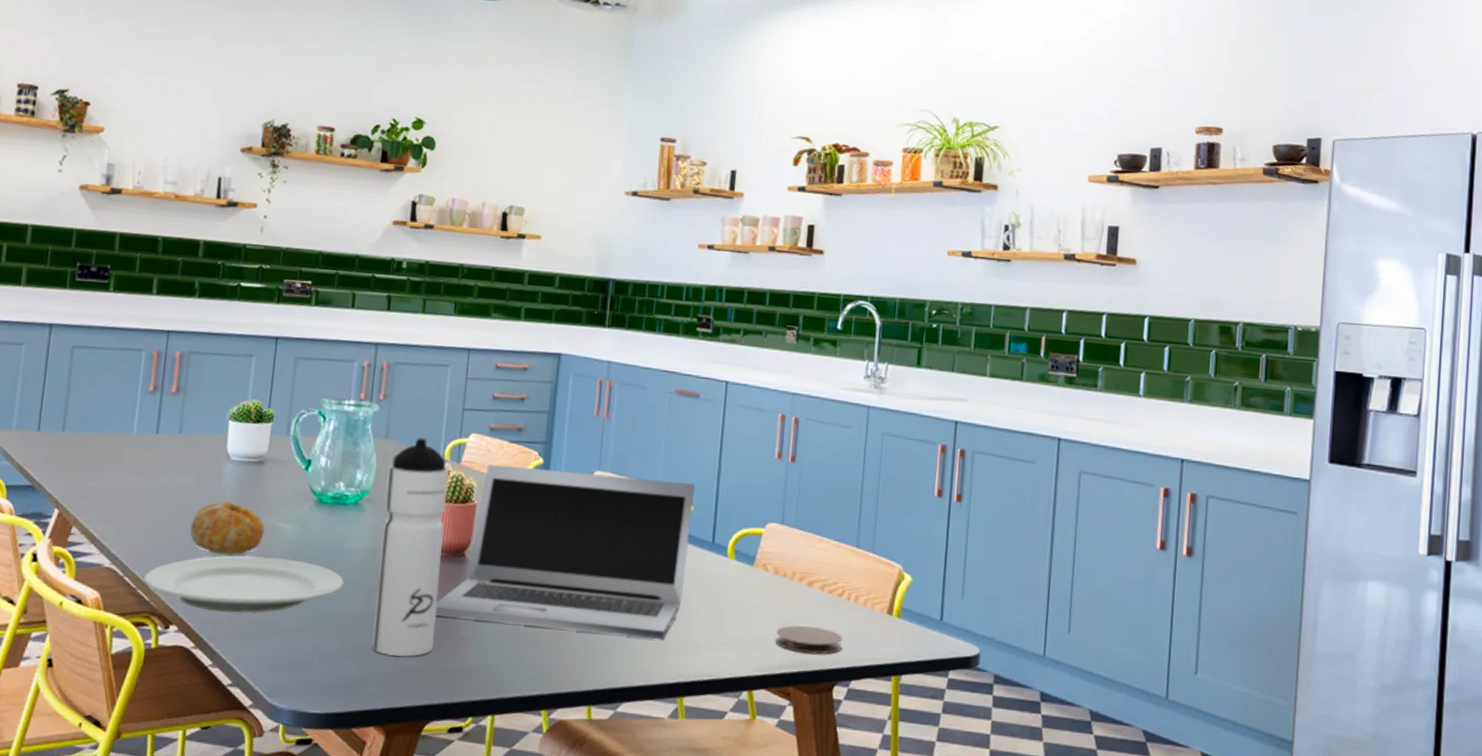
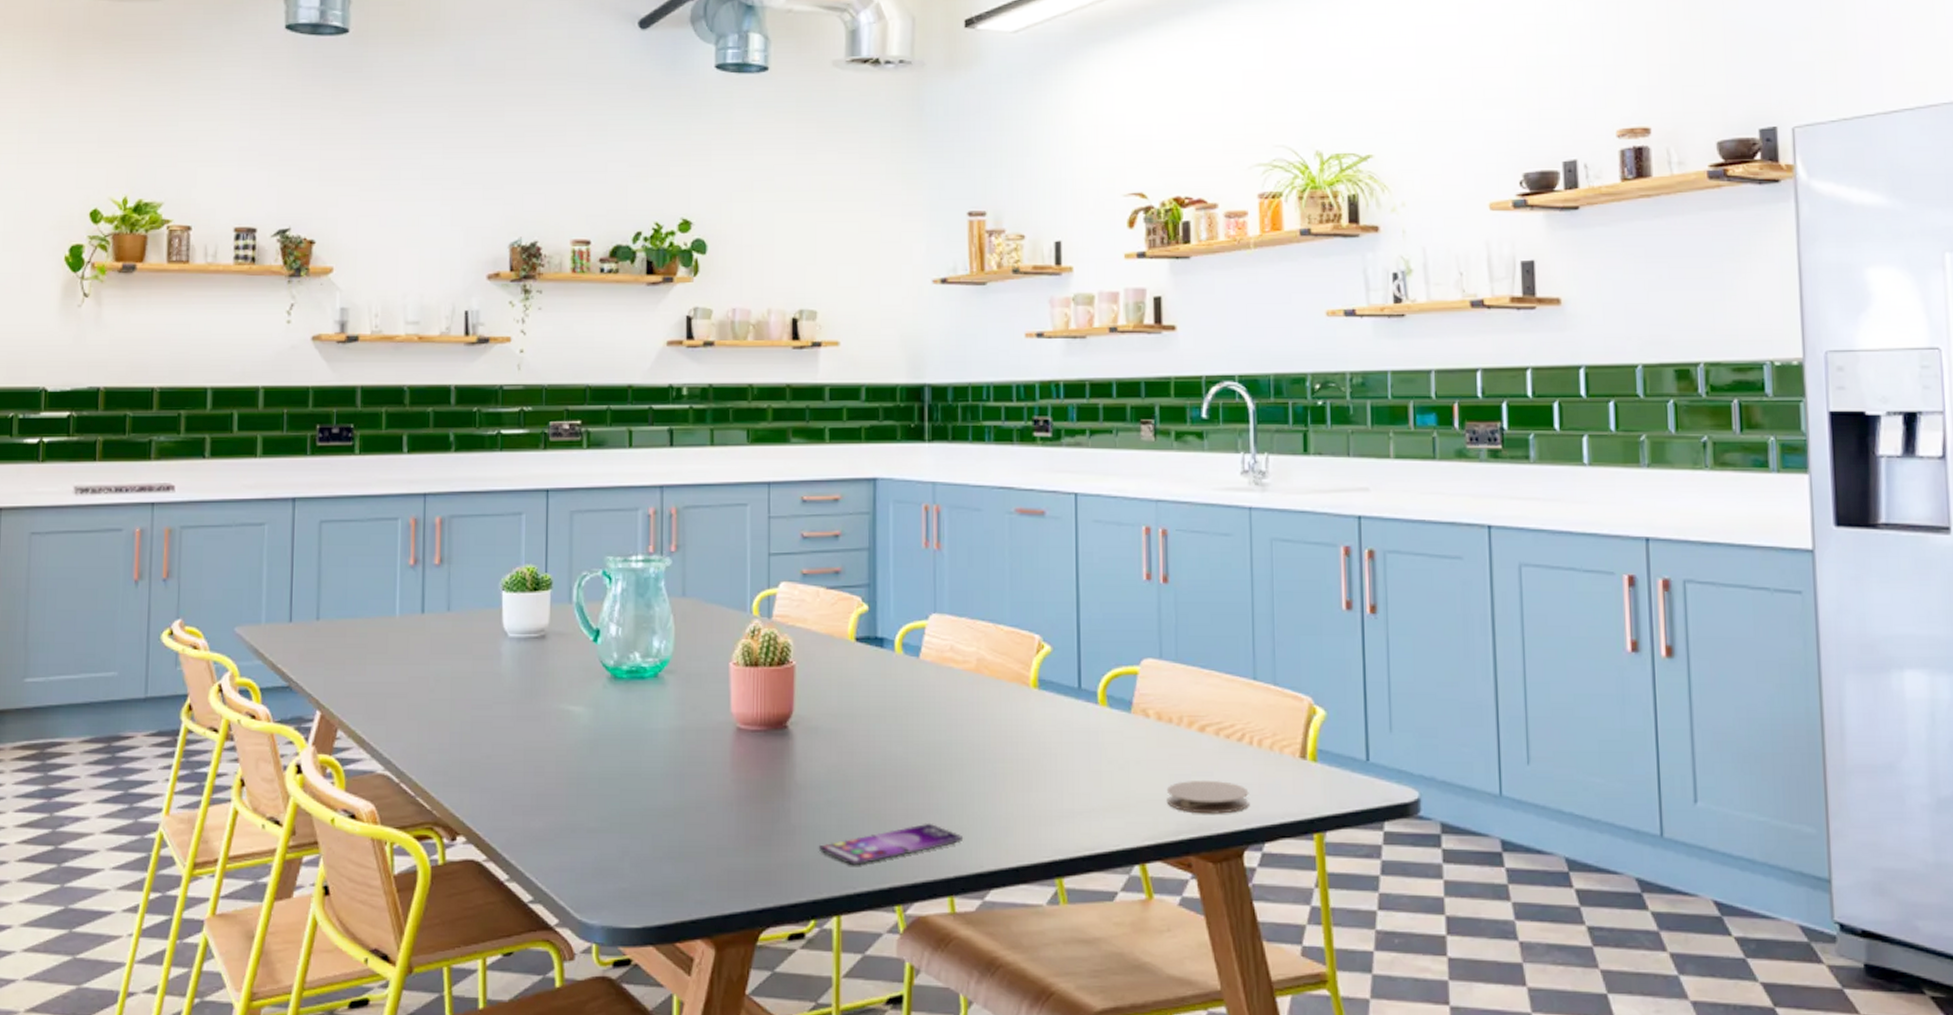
plate: present [144,555,344,613] -> none [423,748,650,816]
fruit: present [190,501,265,555] -> none [470,686,555,749]
water bottle: present [372,438,450,658] -> none [687,592,762,855]
laptop: present [435,464,696,640] -> none [759,616,1052,811]
smartphone: none [481,643,603,675] -> present [818,823,962,866]

